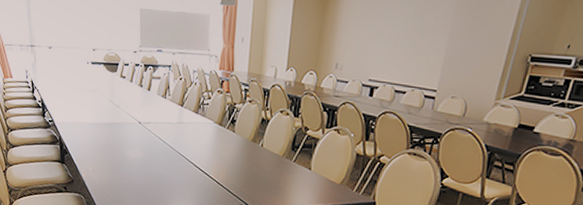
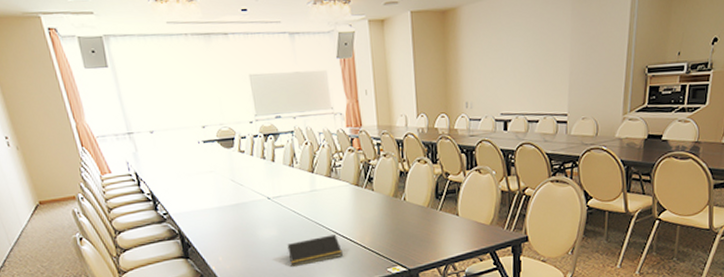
notepad: none [149,165,197,188] -> present [287,234,343,266]

